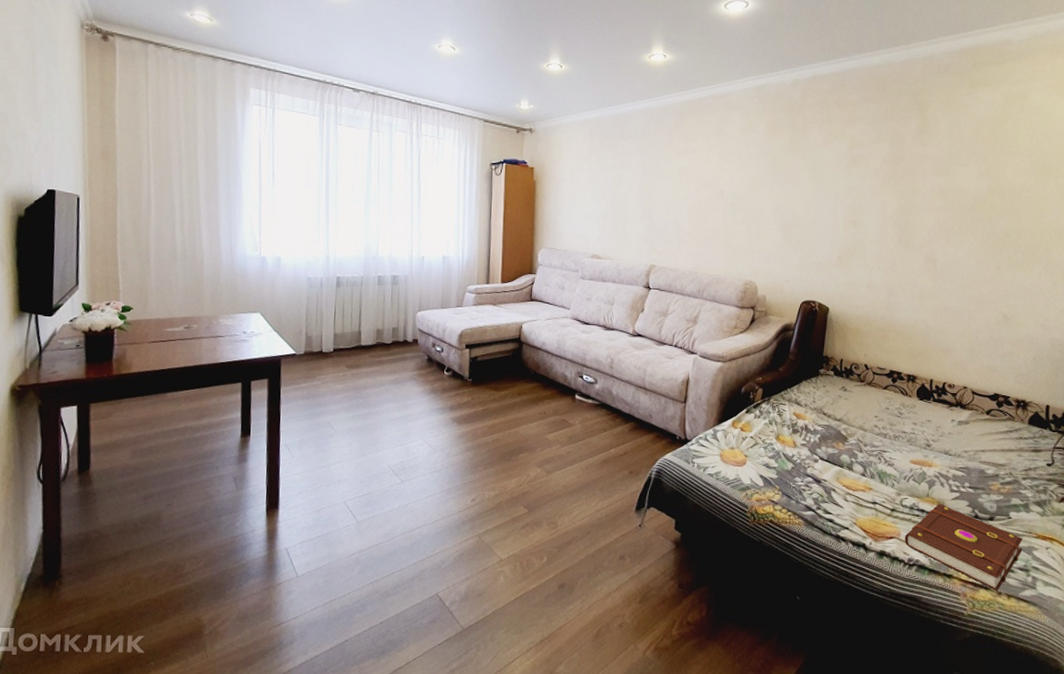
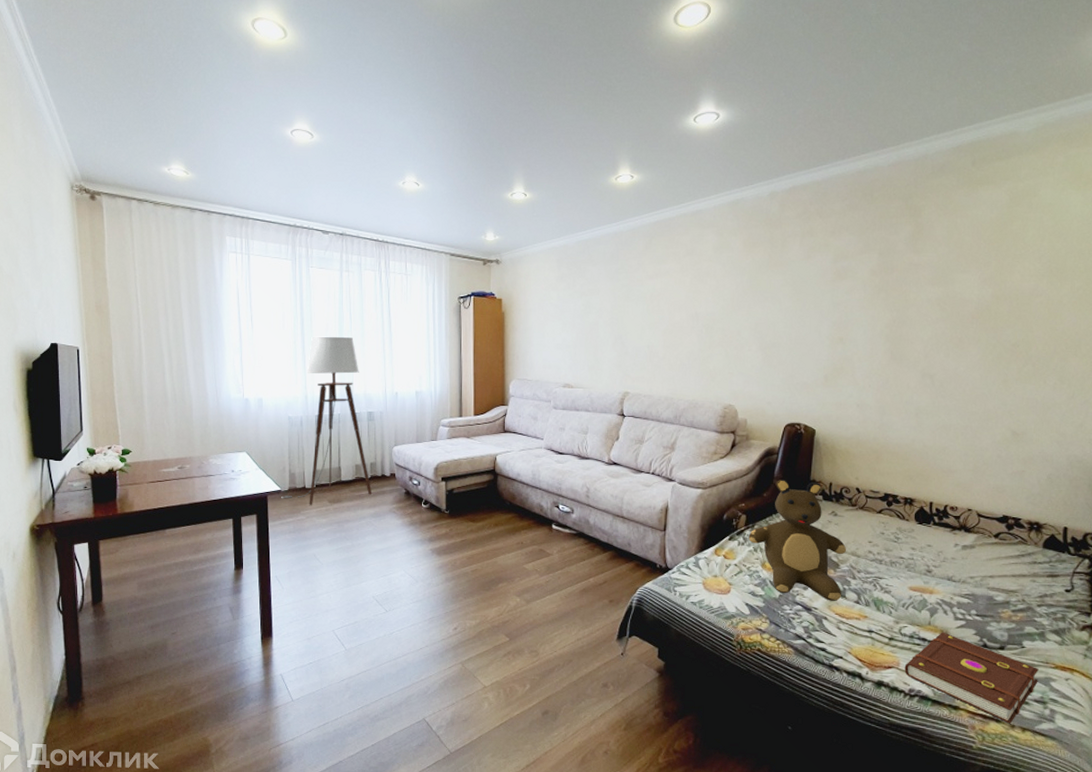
floor lamp: none [296,195,393,370] -> present [281,336,372,505]
teddy bear: none [764,355,855,473] -> present [748,480,847,601]

